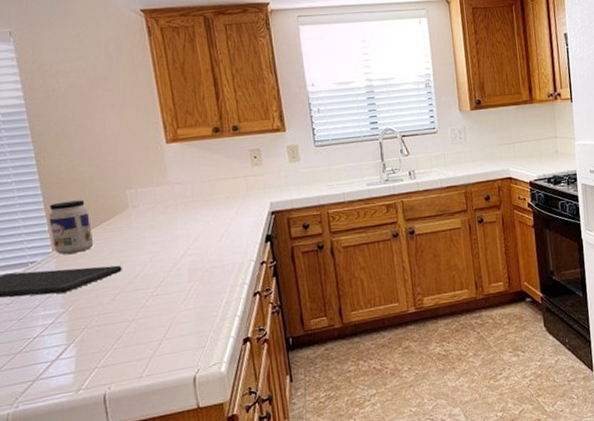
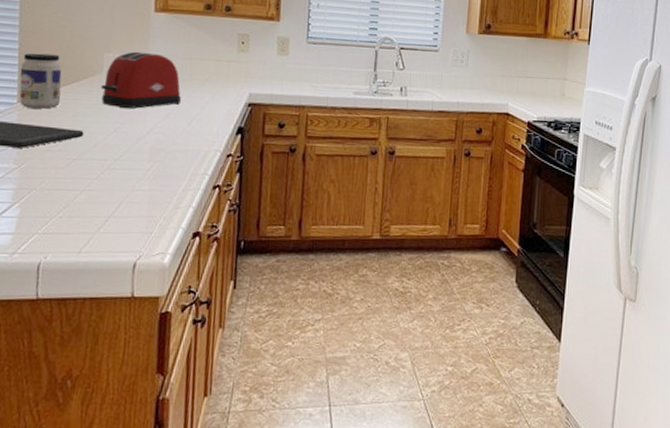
toaster: none [129,182,208,238] -> present [101,51,182,109]

